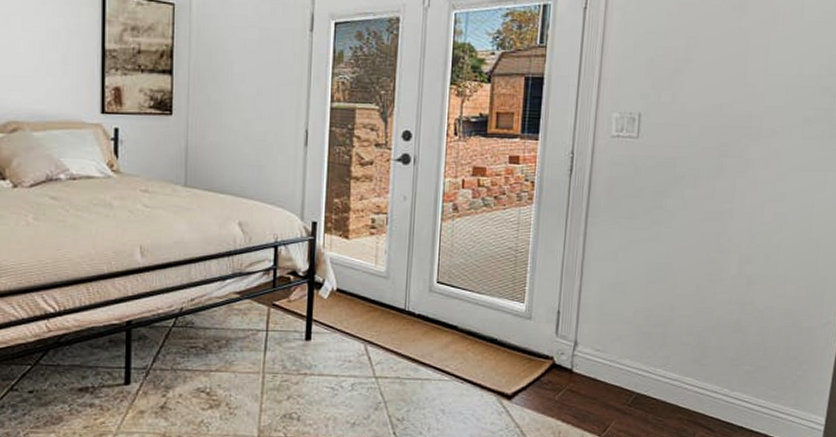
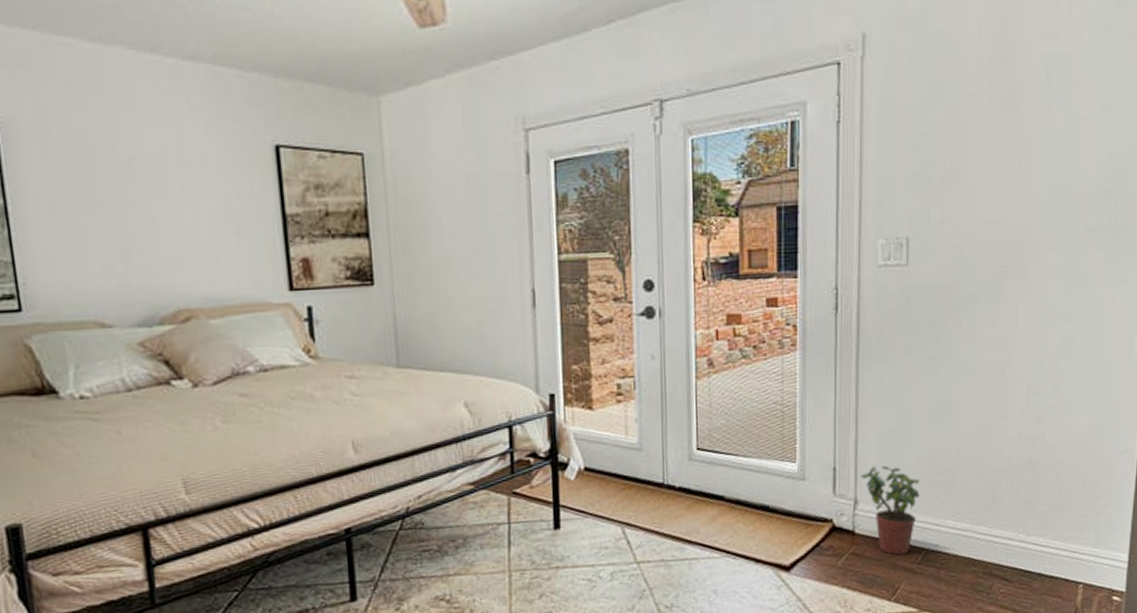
potted plant: none [582,313,636,396] -> present [860,465,920,555]

